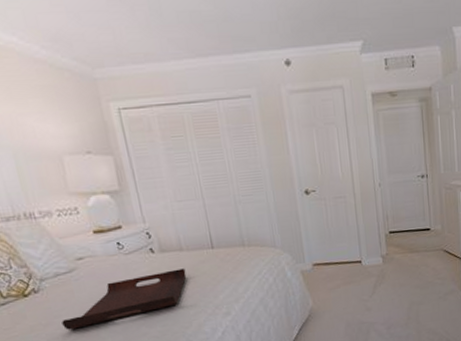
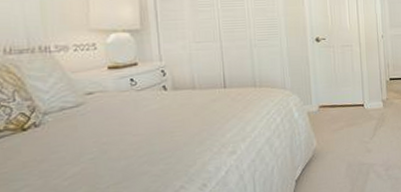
serving tray: present [62,268,187,330] -> none [59,106,196,167]

